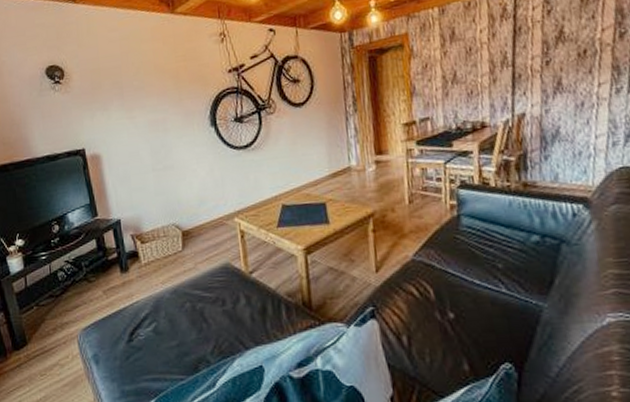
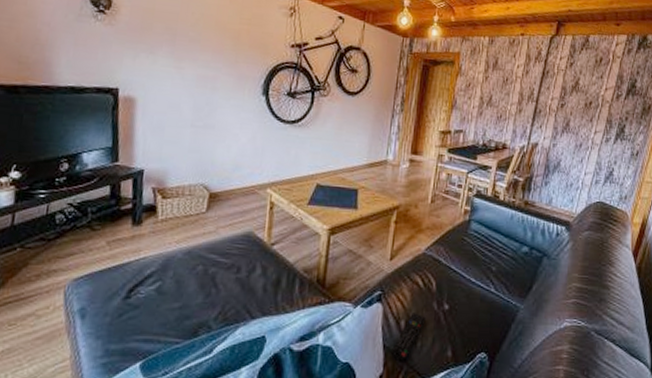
remote control: none [398,326,430,380] -> present [391,313,426,361]

